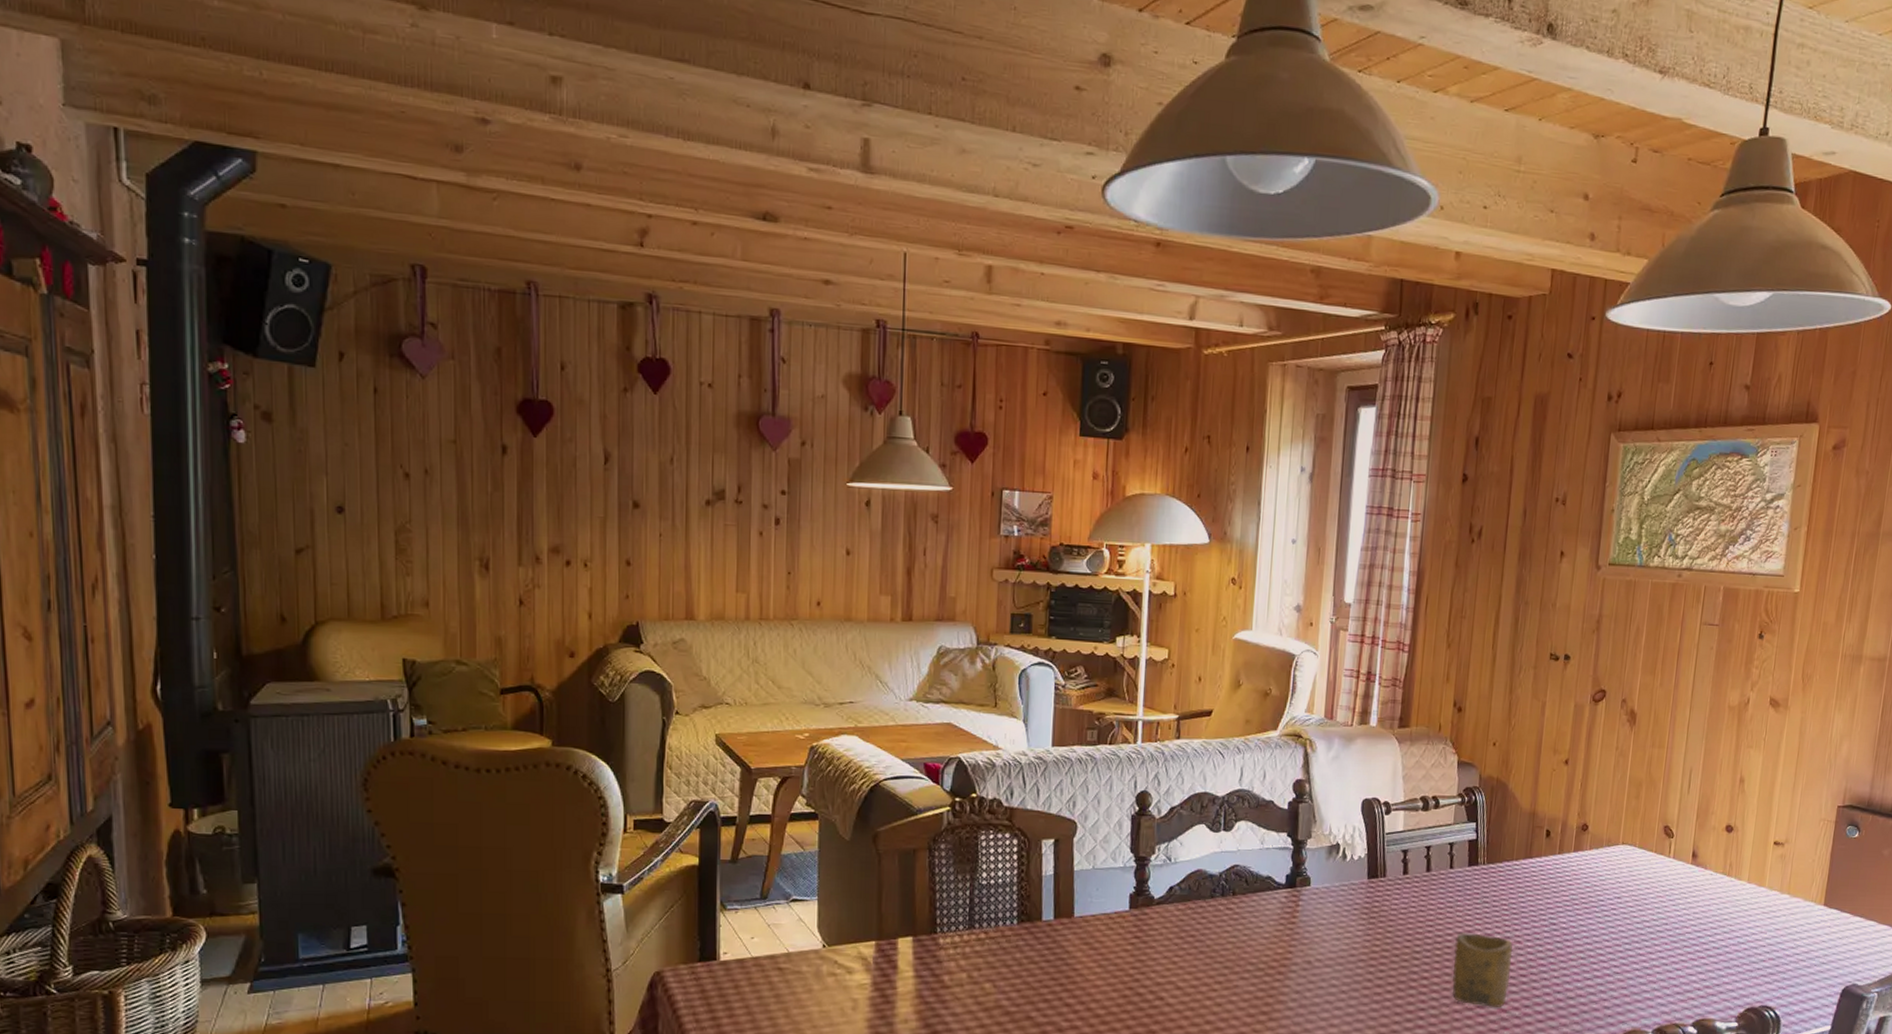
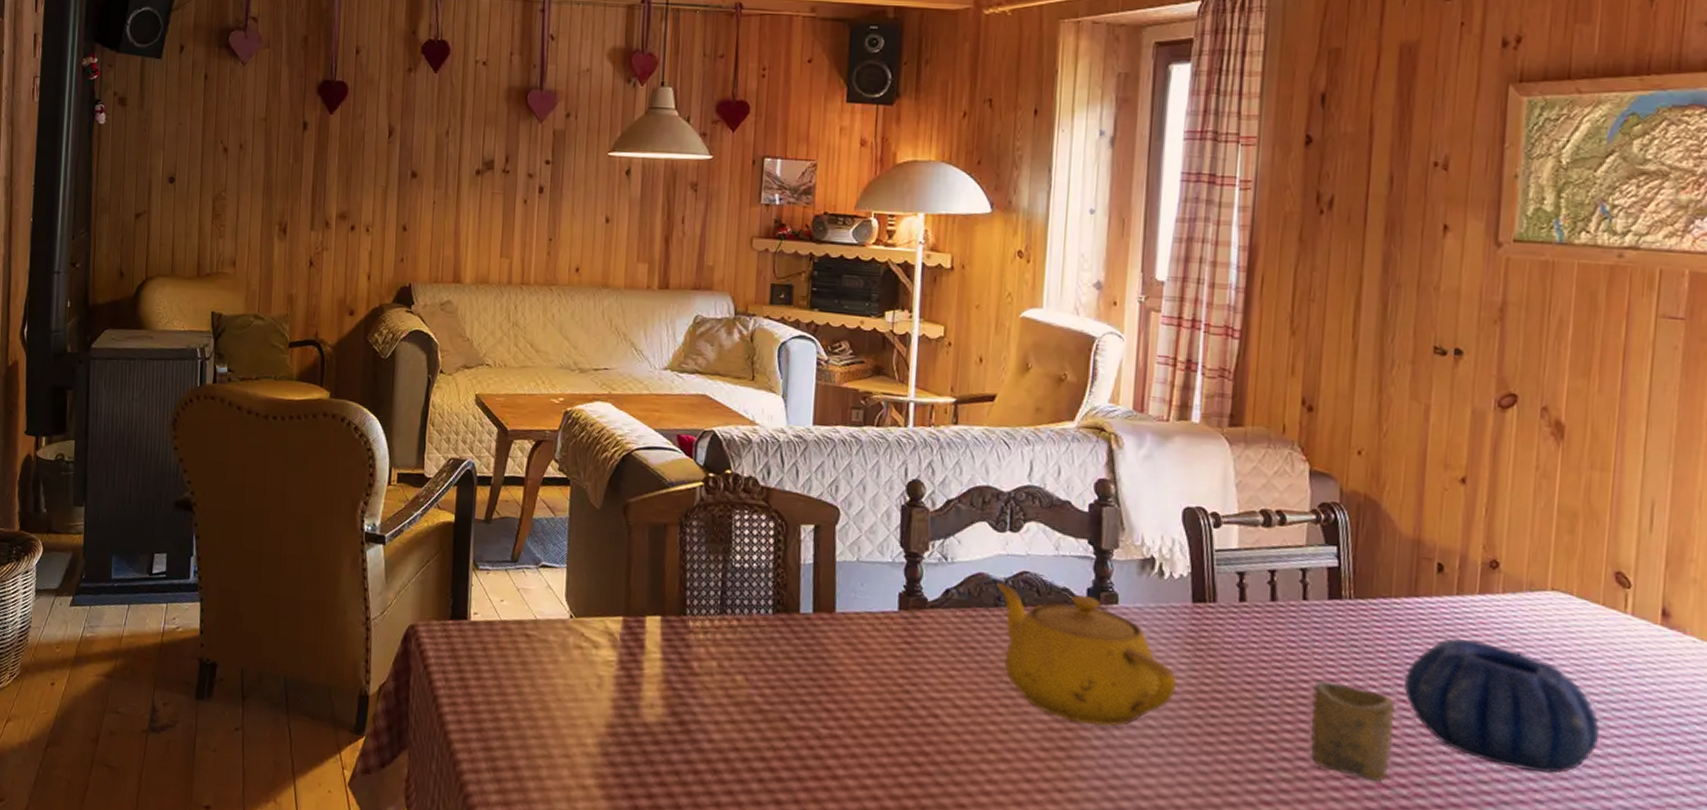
teapot: none [1211,876,1355,991] -> present [995,581,1177,727]
decorative bowl: none [1520,889,1649,985] -> present [1404,638,1600,774]

